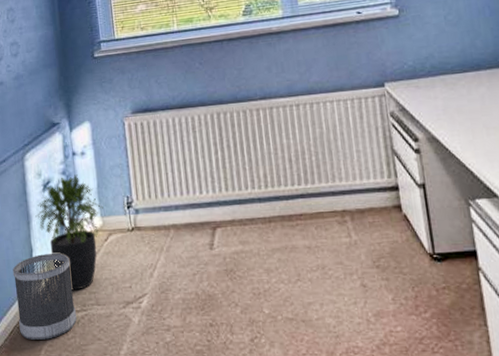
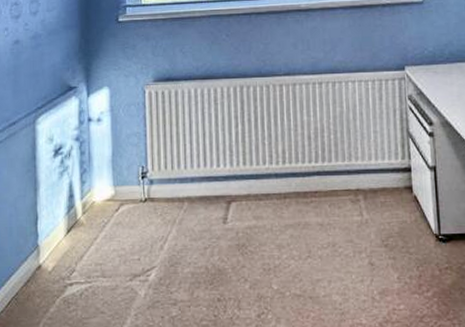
wastebasket: present [12,253,77,340] -> none [15,223,80,312]
potted plant: present [35,174,103,291] -> none [44,141,116,261]

